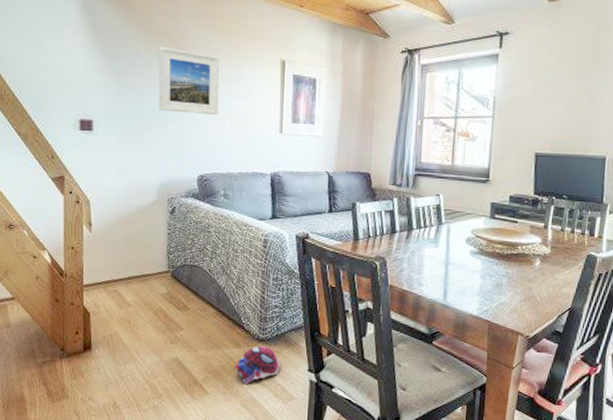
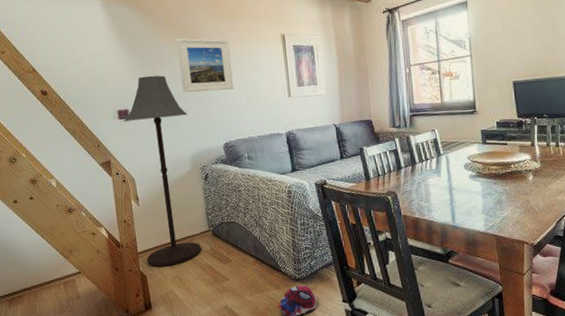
floor lamp: none [86,84,161,306] -> present [124,75,201,268]

